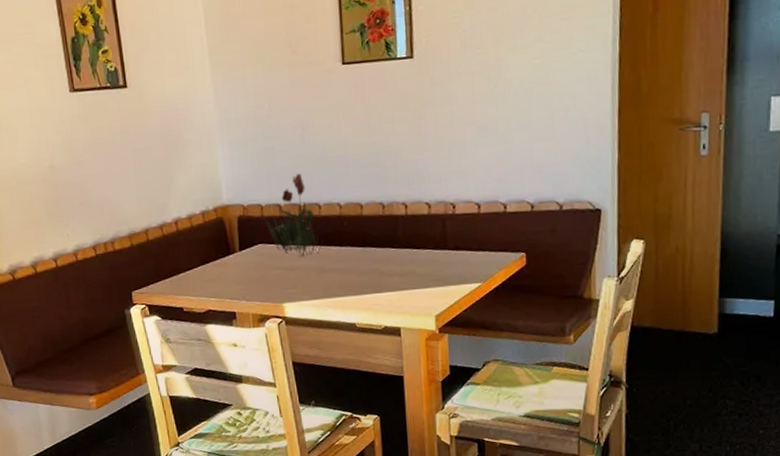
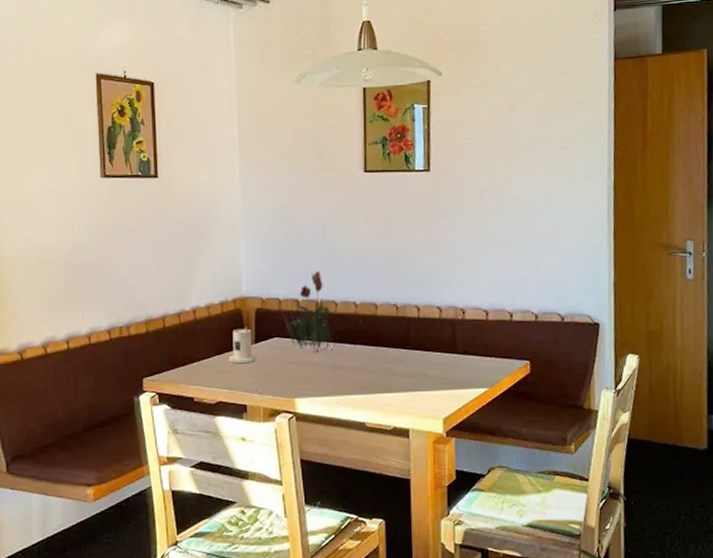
candle: none [214,235,243,272] -> present [228,327,257,364]

